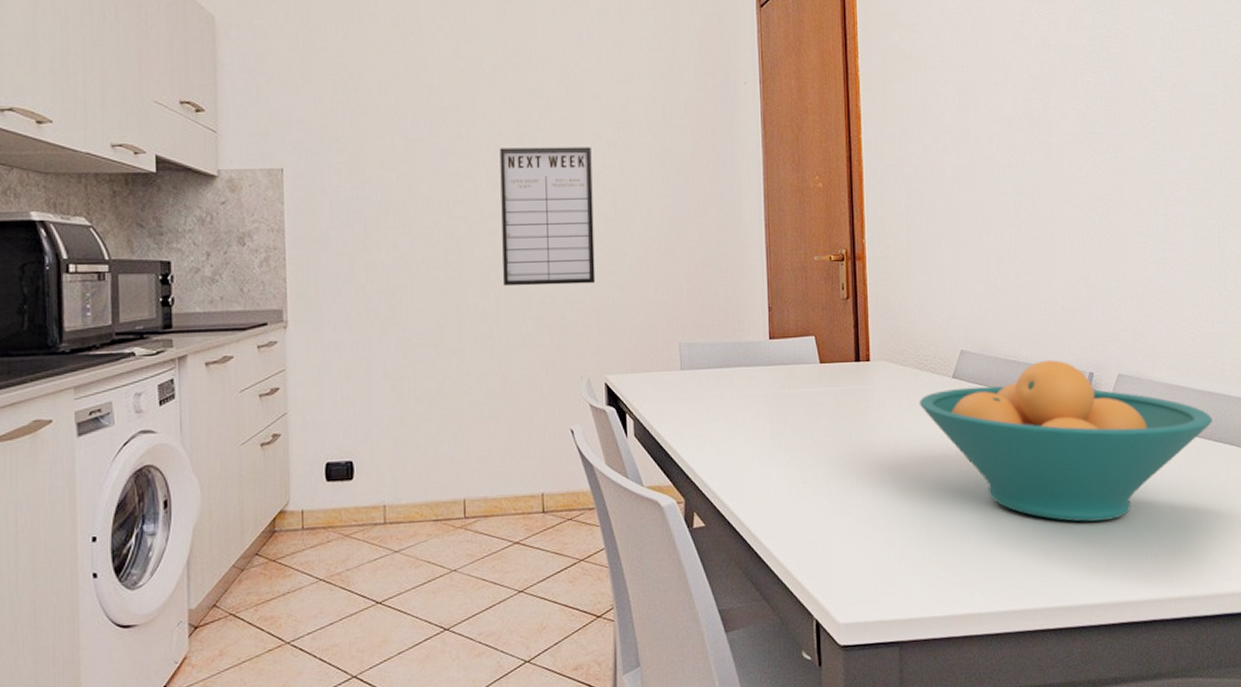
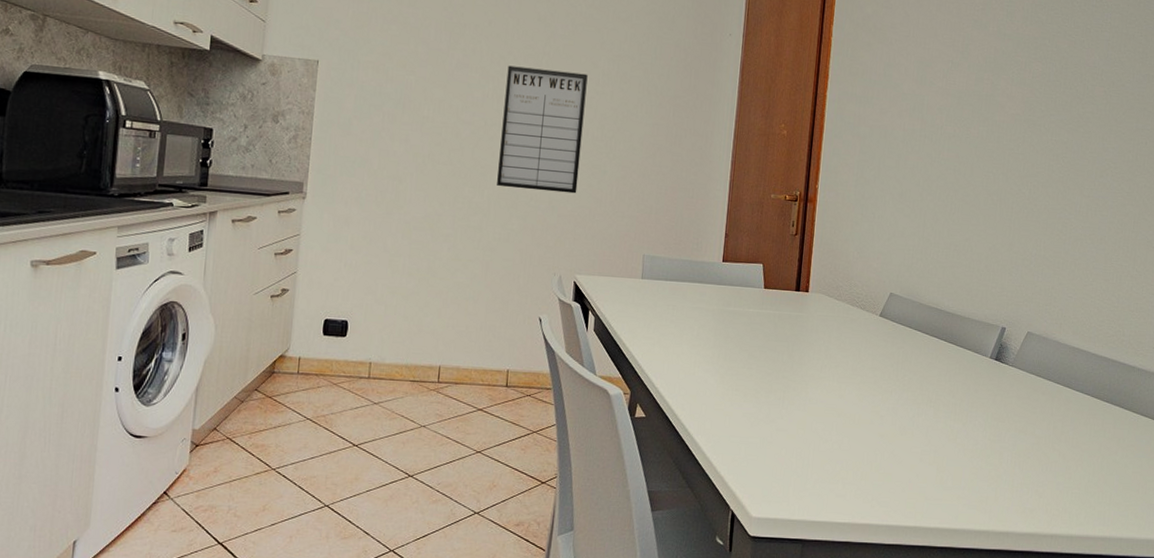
fruit bowl: present [919,360,1213,522] -> none [847,311,1107,459]

